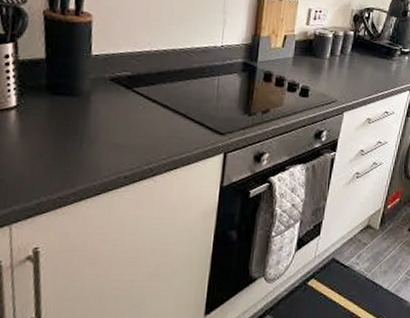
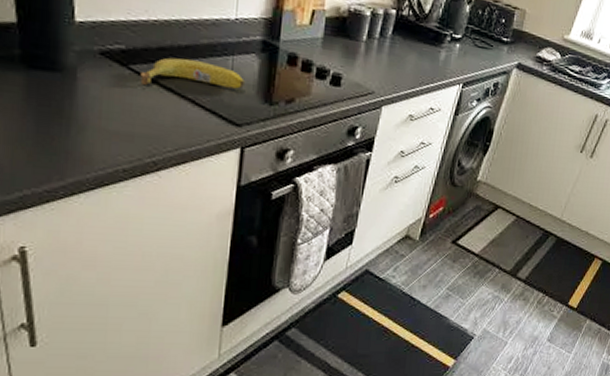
fruit: none [142,80,229,105] -> present [140,57,246,89]

